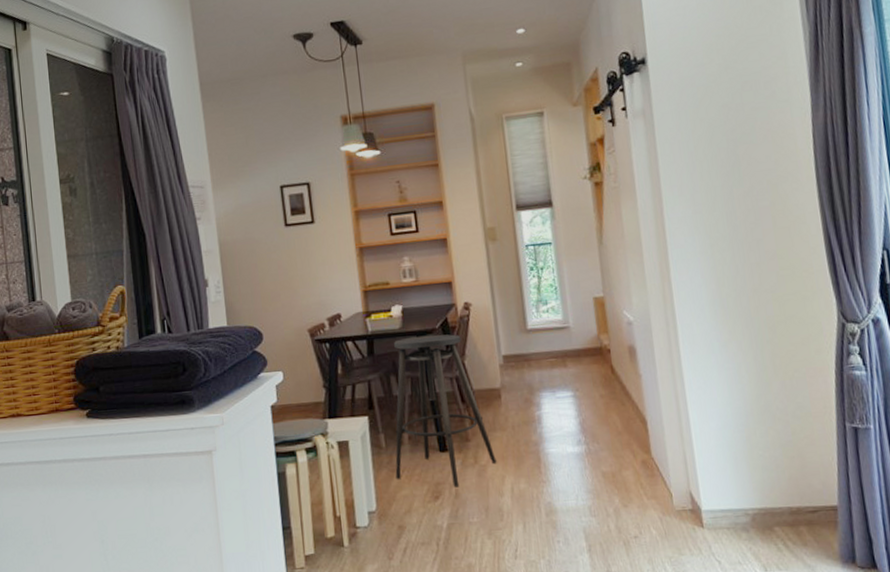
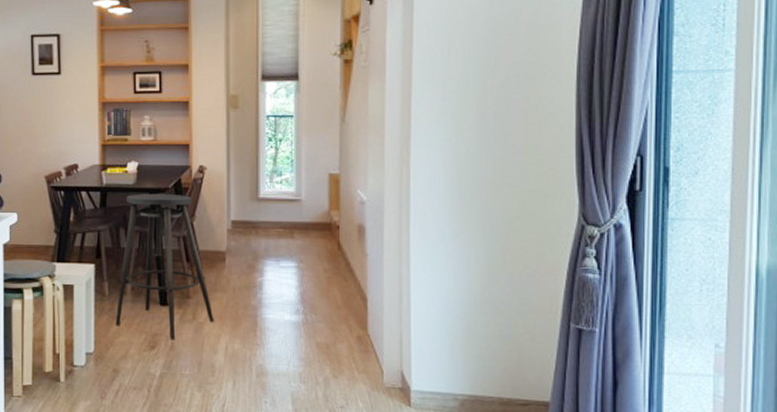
books: none [364,251,392,282] -> present [106,108,131,136]

